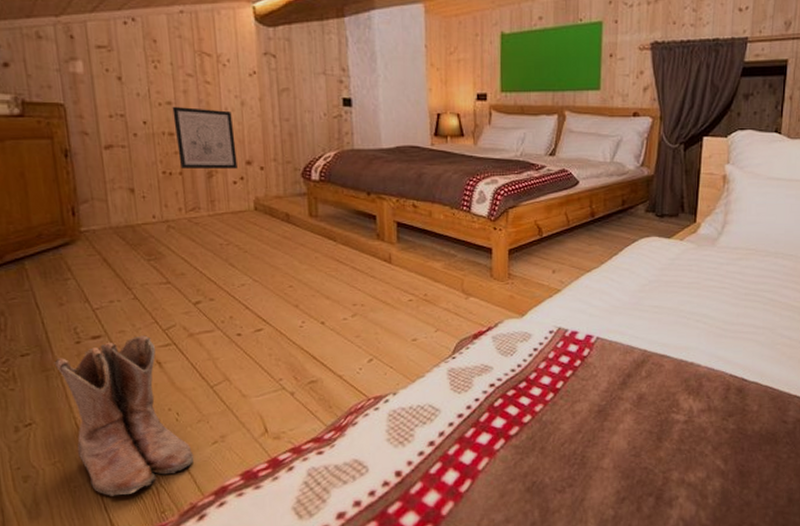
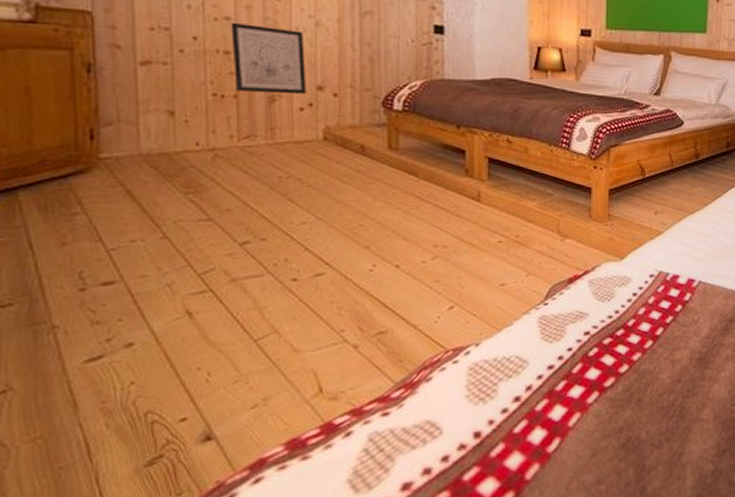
boots: present [54,335,194,496] -> none [47,281,226,478]

